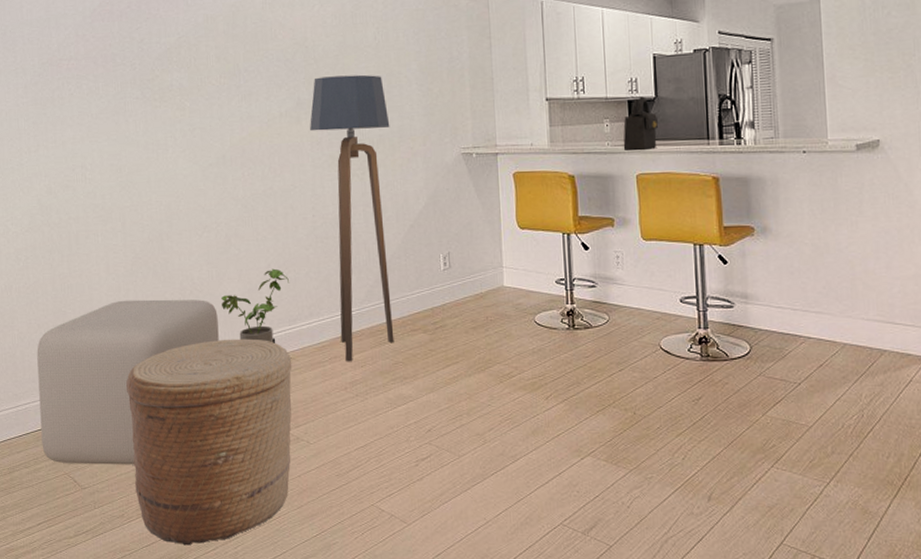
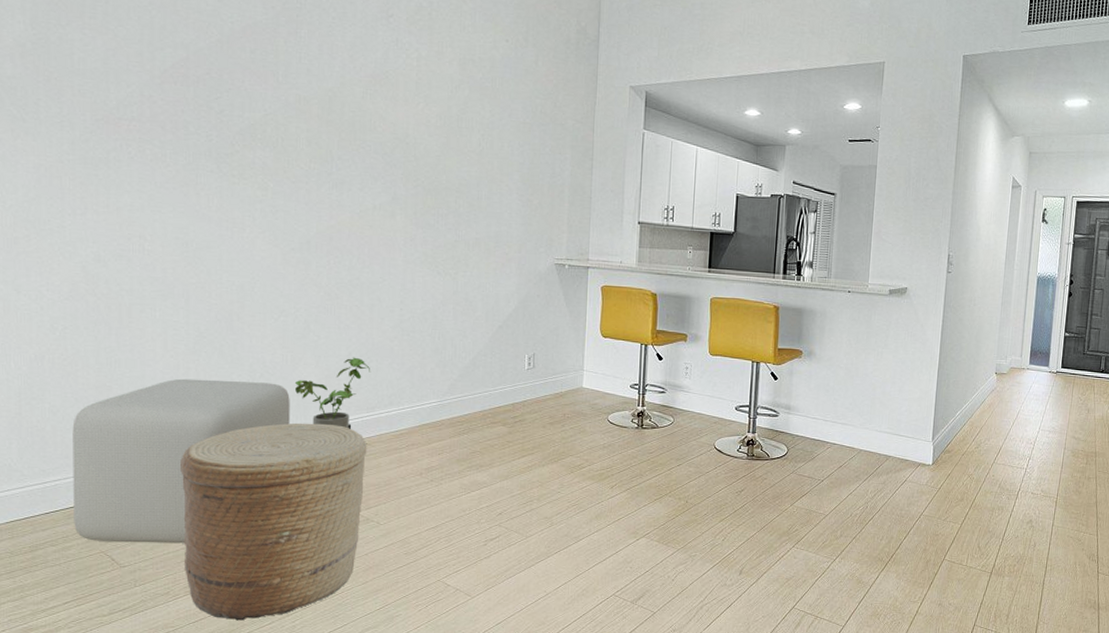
floor lamp: present [310,74,394,361] -> none [405,175,487,449]
handbag: present [623,96,659,152] -> none [702,230,735,278]

